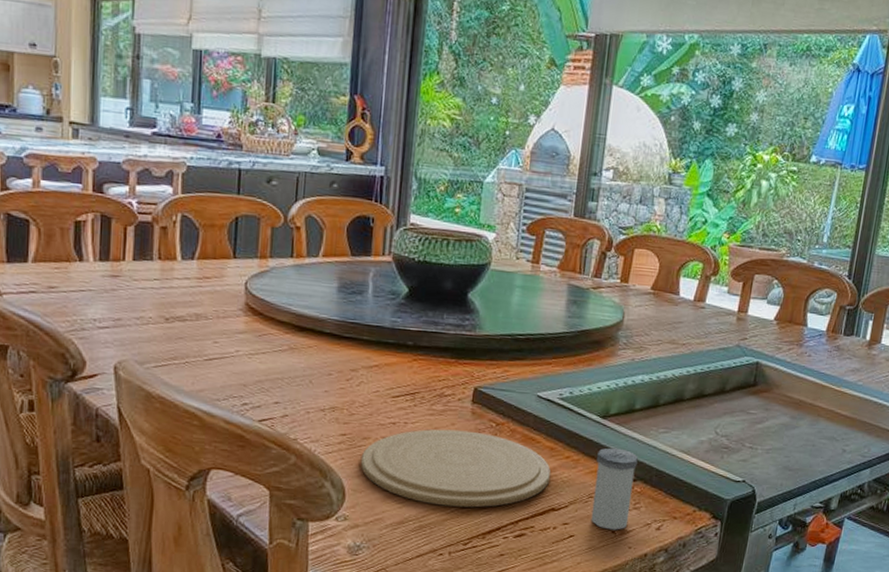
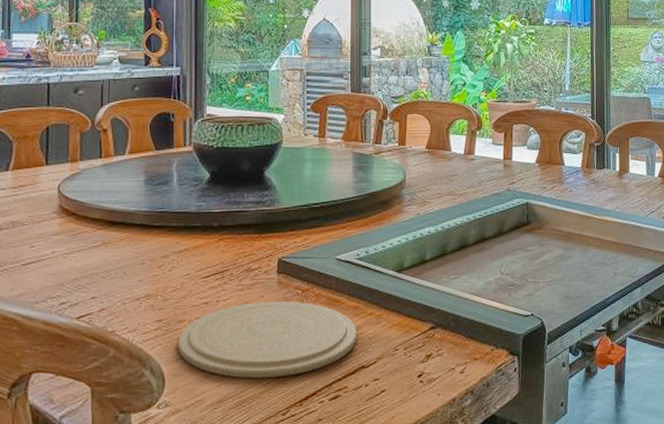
salt shaker: present [591,447,638,530] -> none [398,299,435,380]

